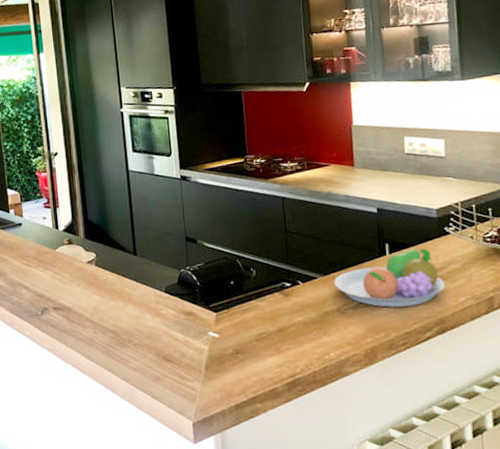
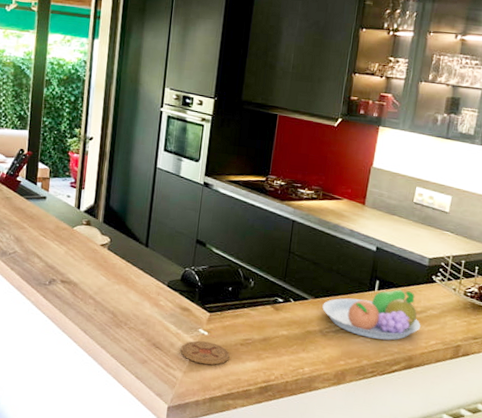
coaster: none [193,344,247,370] -> present [180,340,230,365]

